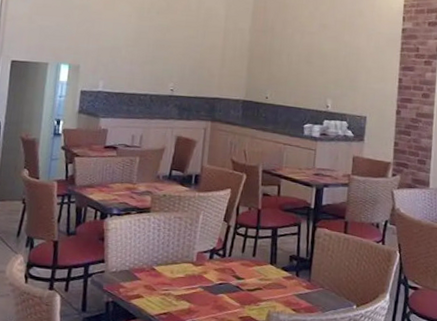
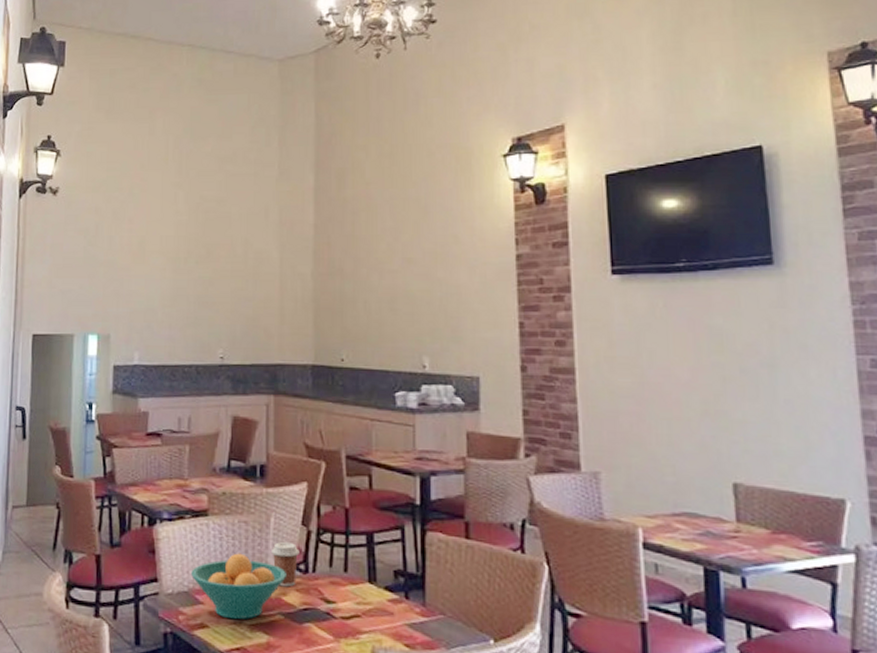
fruit bowl: none [133,241,208,292] -> present [191,553,286,620]
coffee cup: none [197,233,220,267] -> present [270,542,300,587]

